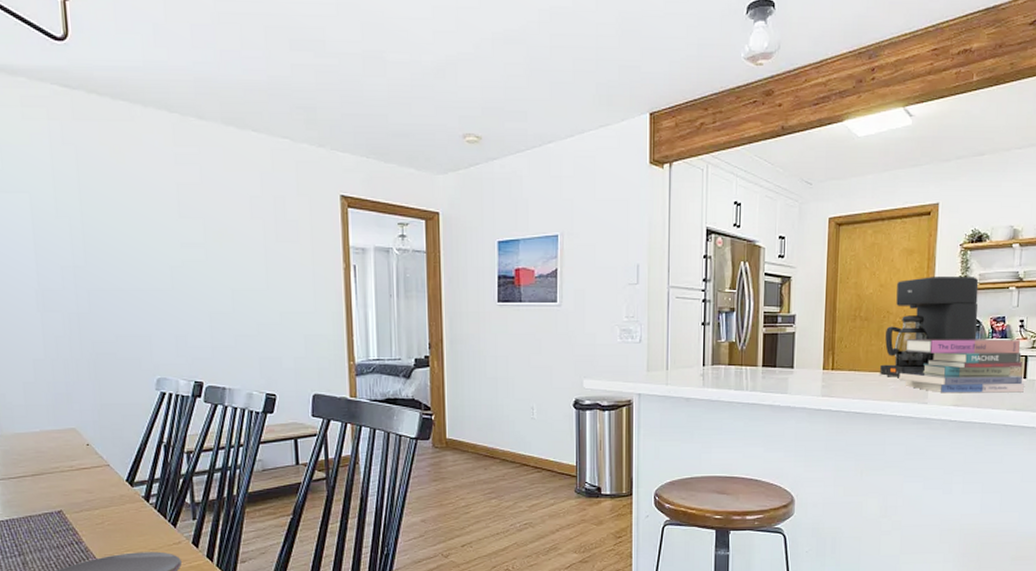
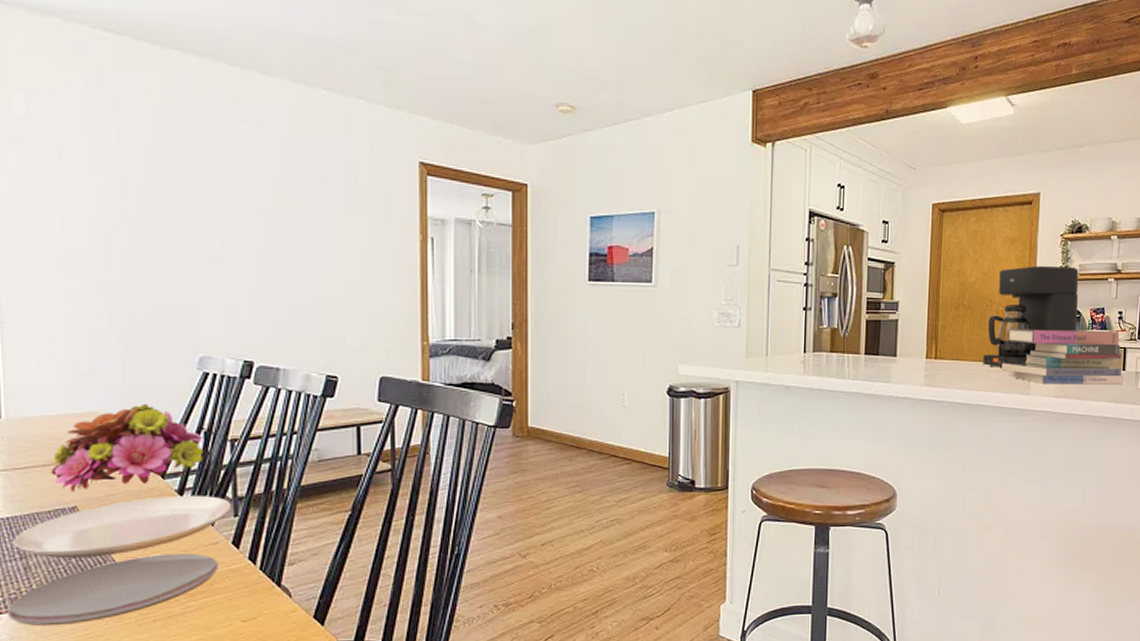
plate: none [13,500,191,556] -> present [14,495,232,559]
flower bouquet: none [39,420,164,499] -> present [51,403,203,493]

